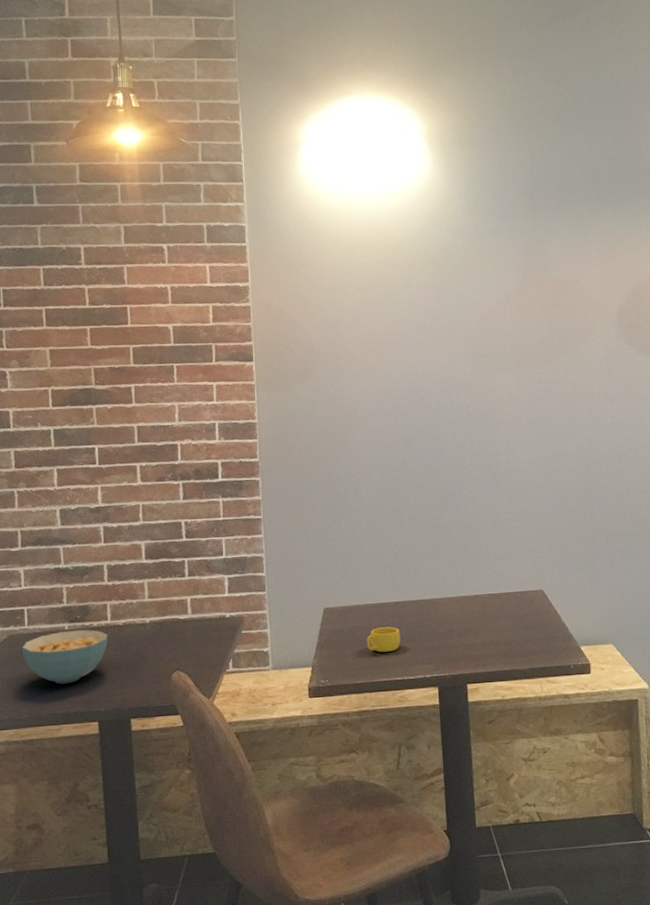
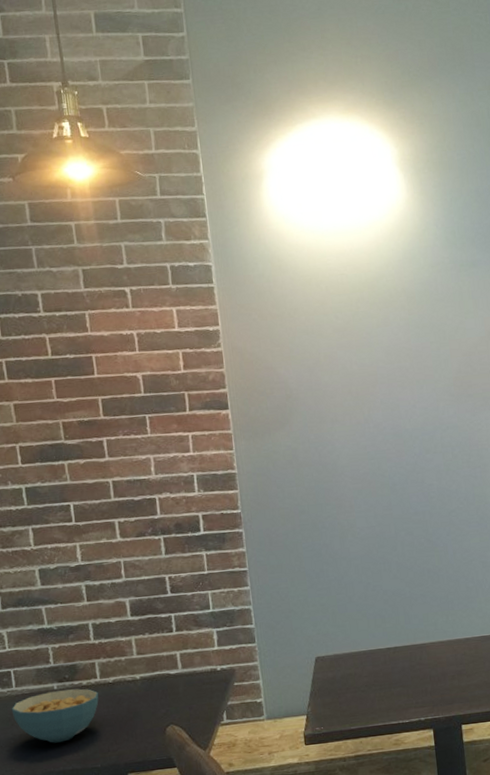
cup: present [366,627,401,653] -> none [359,672,394,698]

